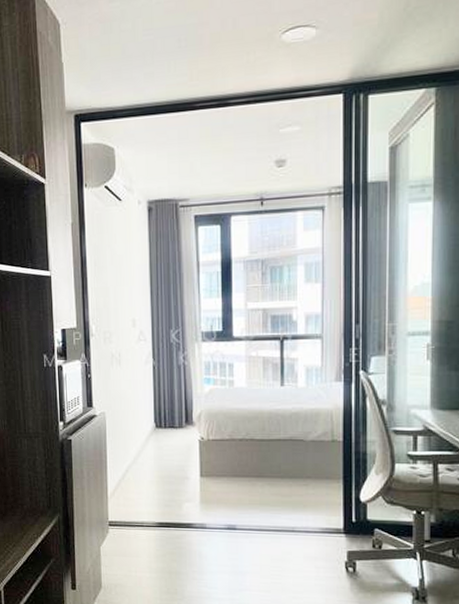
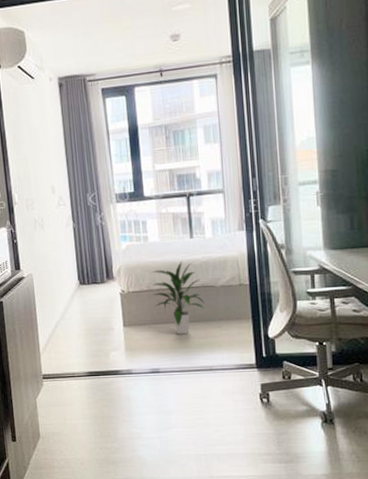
indoor plant: none [234,410,292,491] -> present [150,261,205,335]

